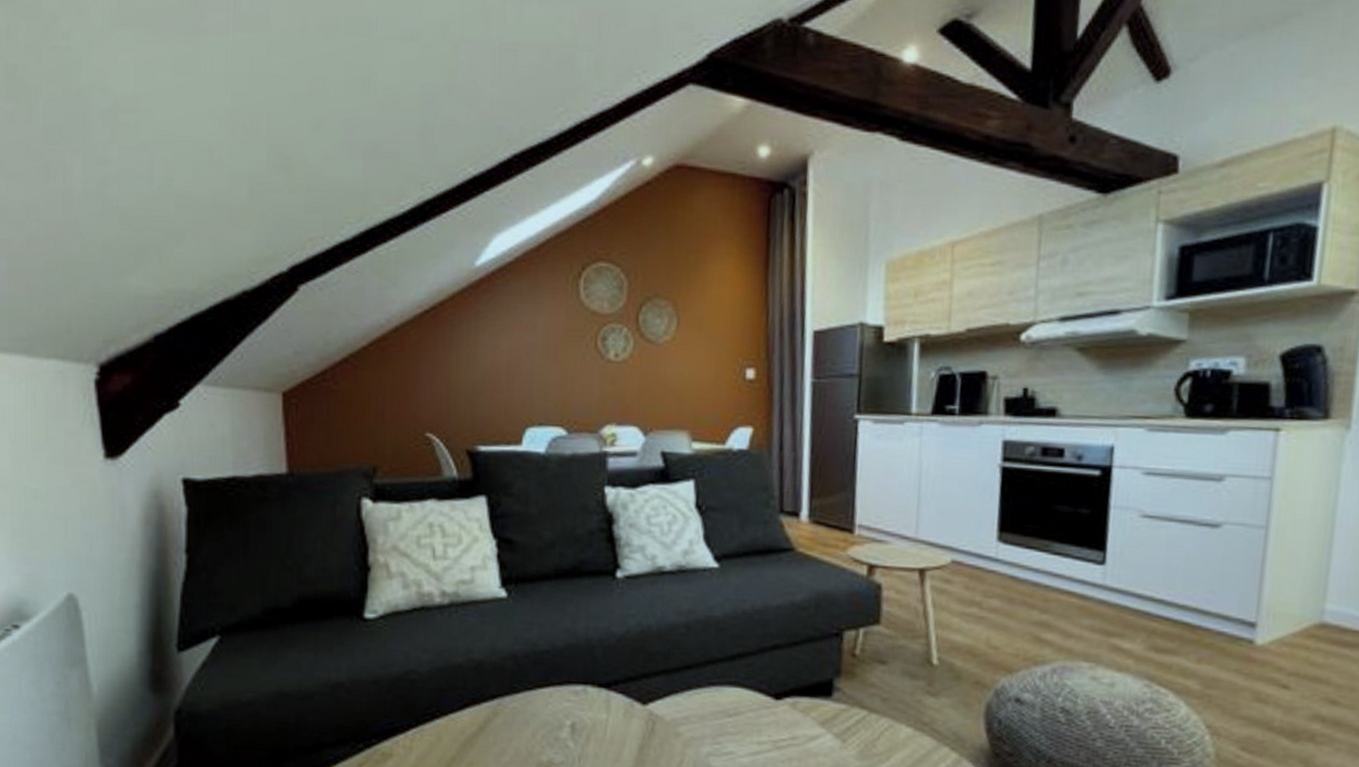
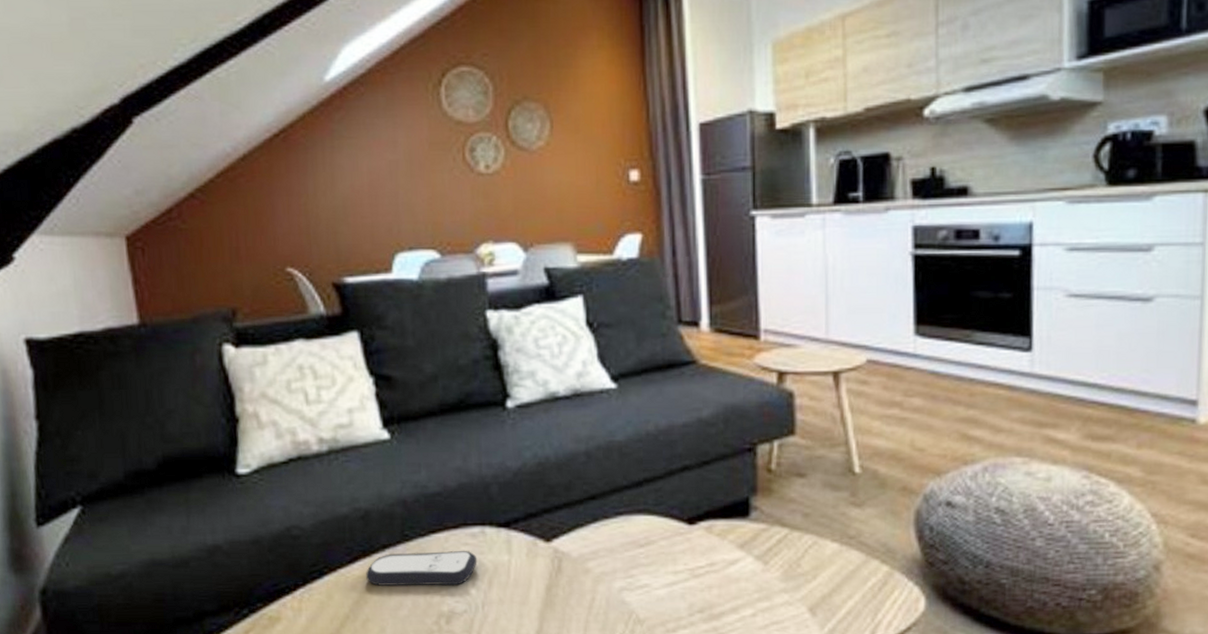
remote control: none [474,703,578,738] -> present [366,550,477,586]

